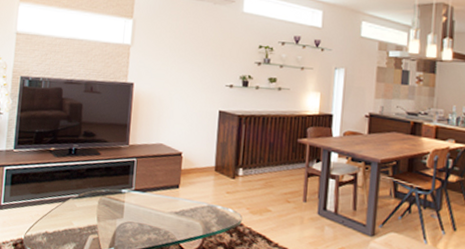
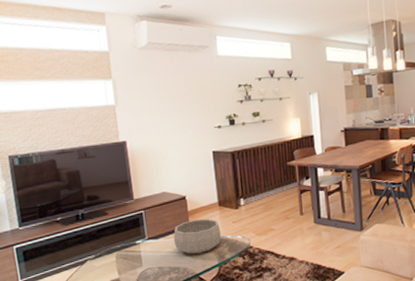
decorative bowl: none [160,180,212,219] -> present [173,219,222,254]

